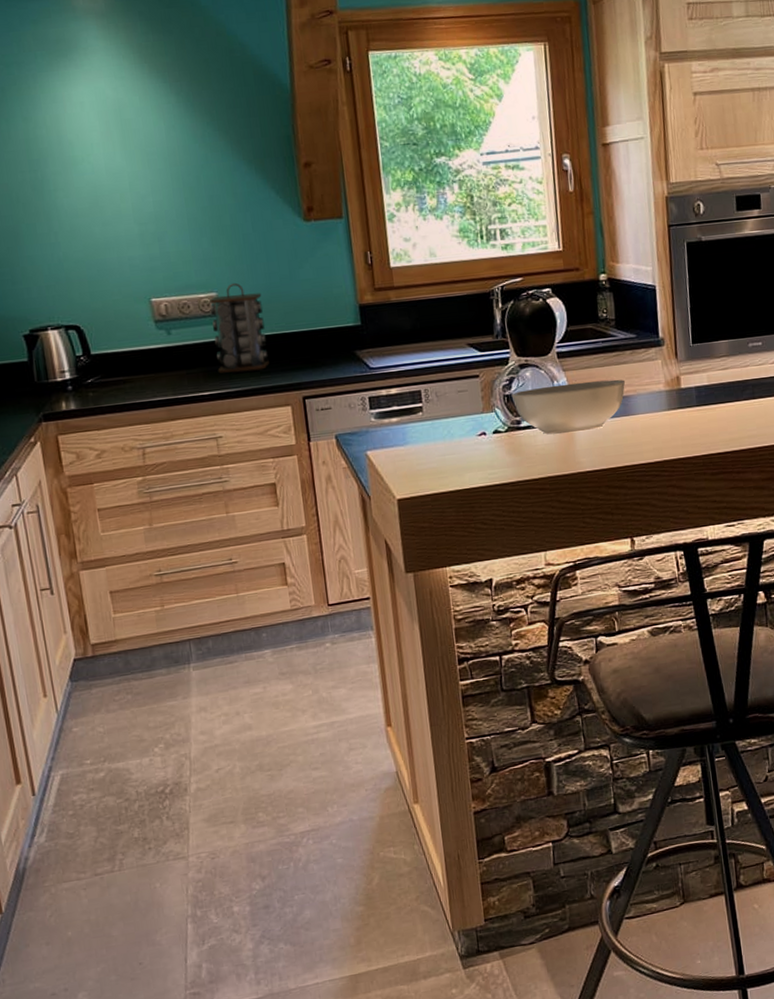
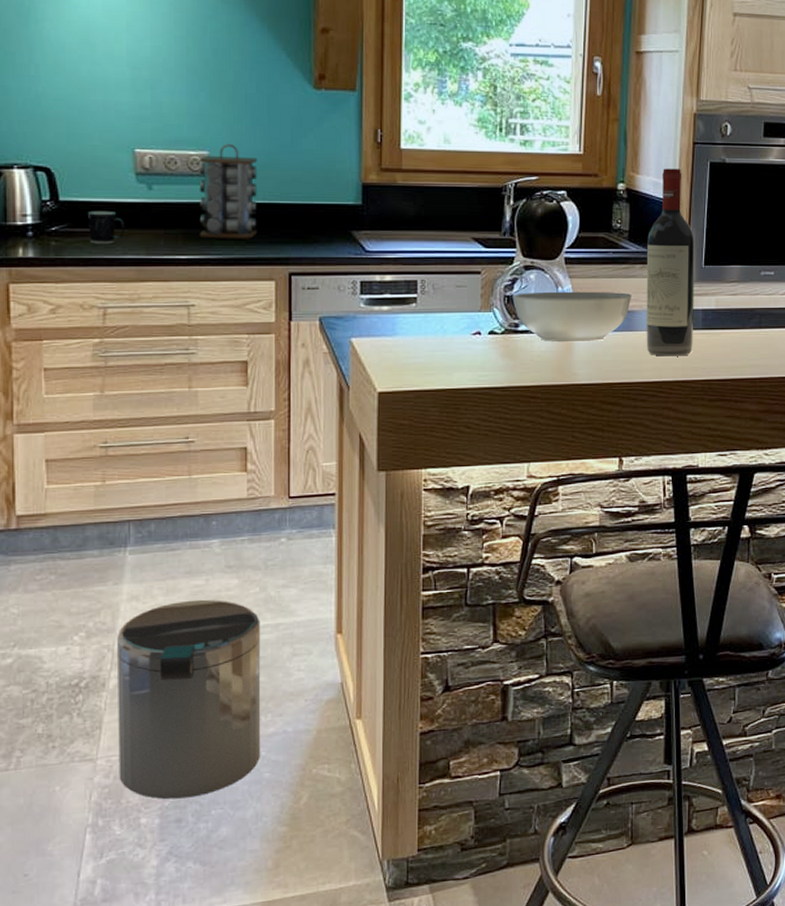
mug: none [116,358,152,391] -> present [87,210,125,244]
trash can: none [191,705,332,889] -> present [116,599,261,799]
wine bottle: none [634,252,690,437] -> present [646,168,694,356]

